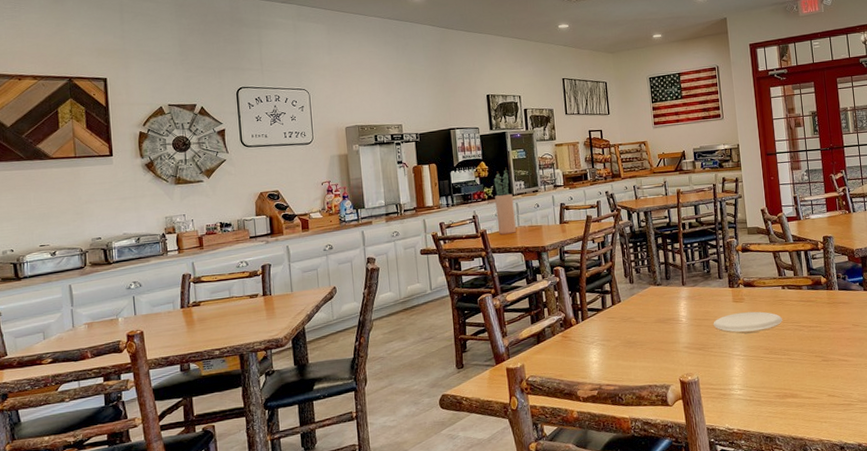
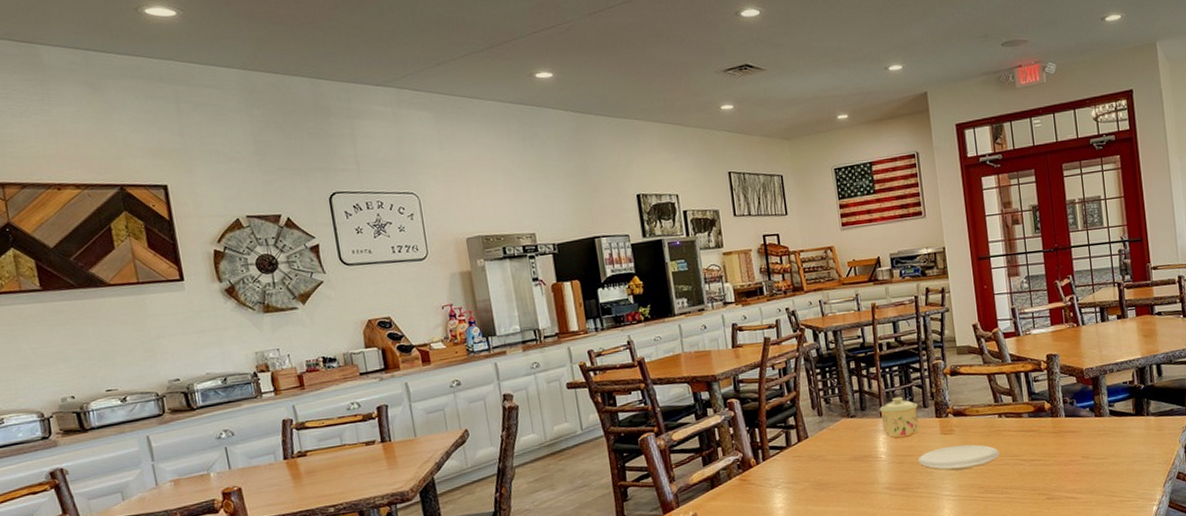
vase: present [494,167,516,236] -> none [650,282,680,364]
sugar bowl: none [681,269,715,305] -> present [879,396,919,439]

